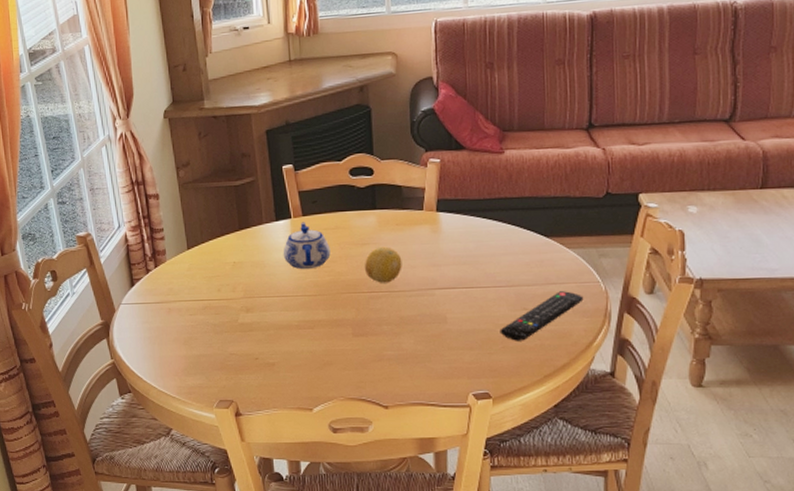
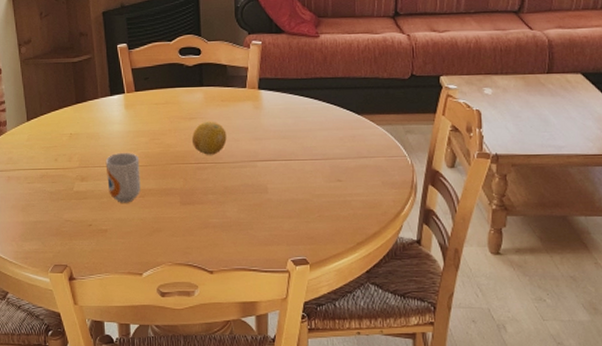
mug: none [271,281,310,335] -> present [105,152,141,203]
teapot: present [283,222,331,270] -> none [116,97,161,142]
remote control: present [500,291,584,341] -> none [316,164,392,210]

